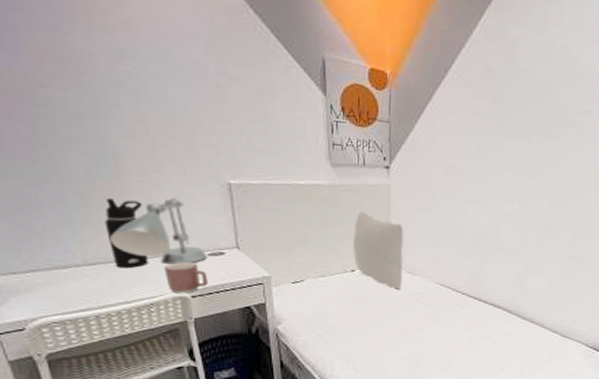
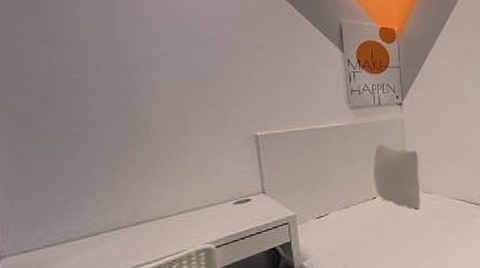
water bottle: present [104,198,149,269] -> none [130,162,173,230]
desk lamp: present [110,198,207,265] -> none [135,155,233,218]
mug: present [164,262,208,294] -> none [188,213,233,246]

